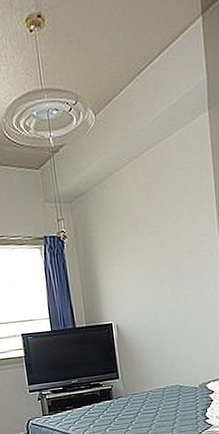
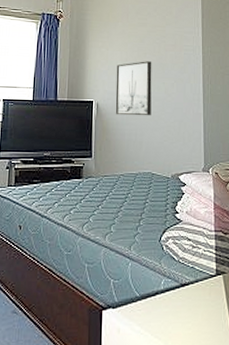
wall art: none [131,273,173,334] -> present [115,61,152,116]

